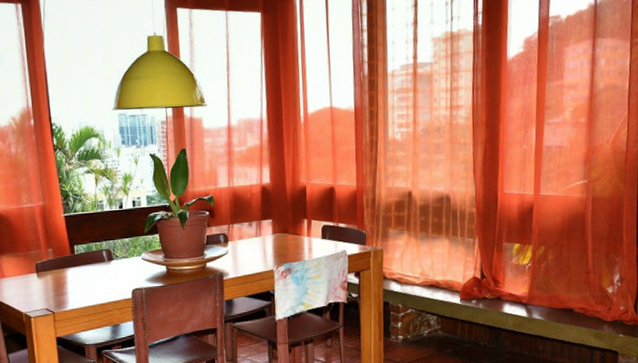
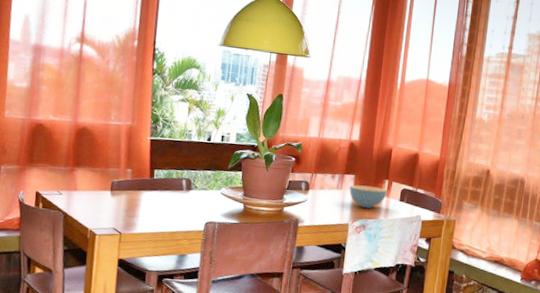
cereal bowl: none [268,228,308,251] -> present [349,185,387,208]

